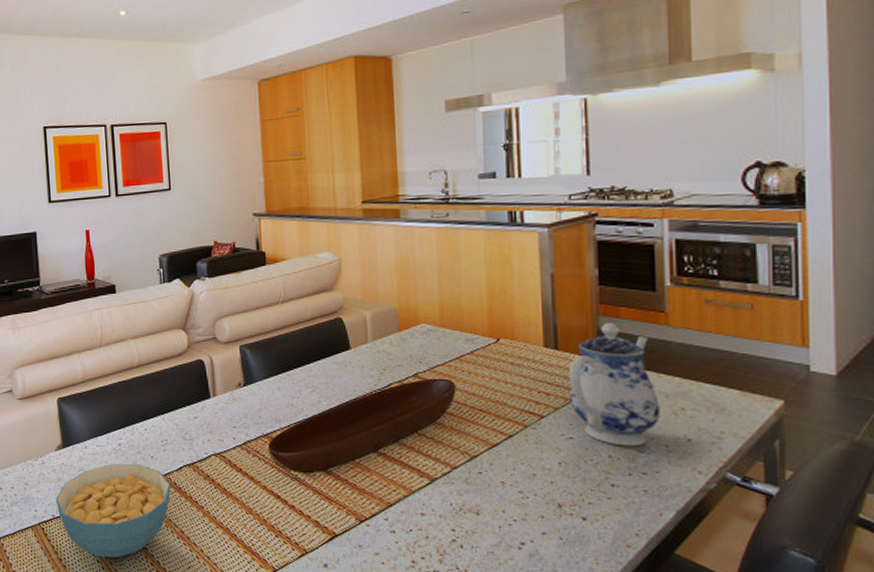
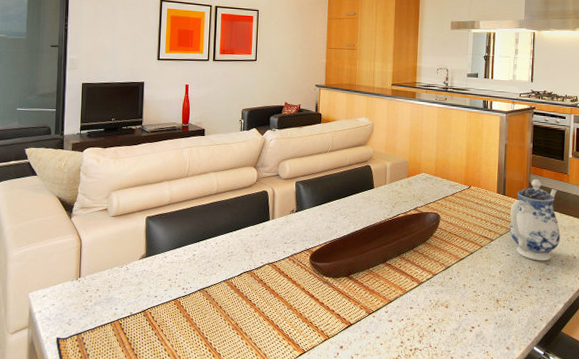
cereal bowl: present [55,463,171,558] -> none [134,270,232,347]

